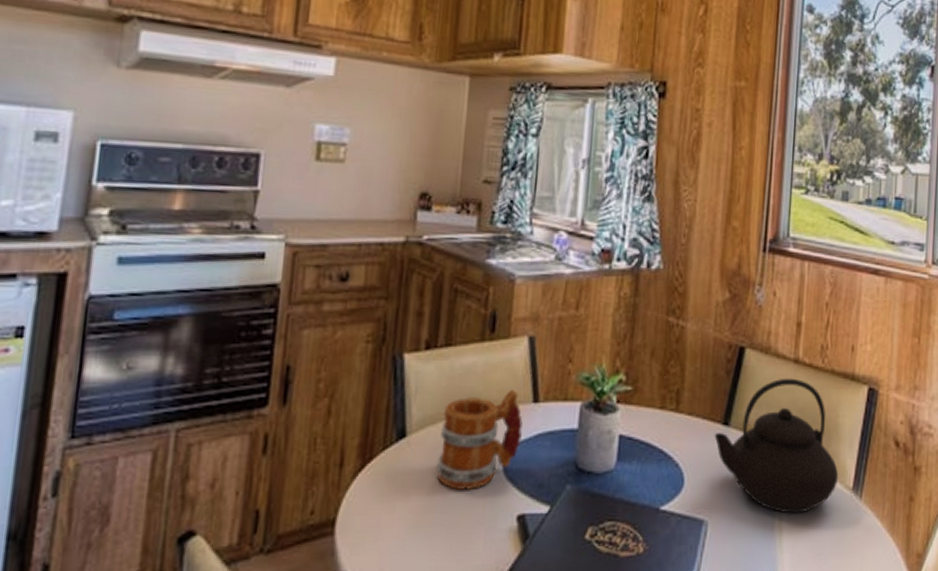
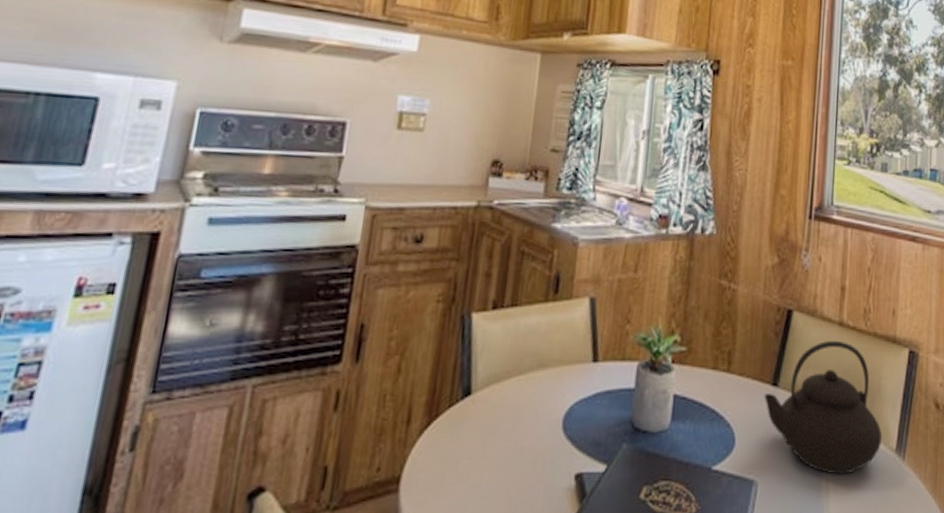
mug: present [436,390,523,490] -> none [499,349,583,448]

